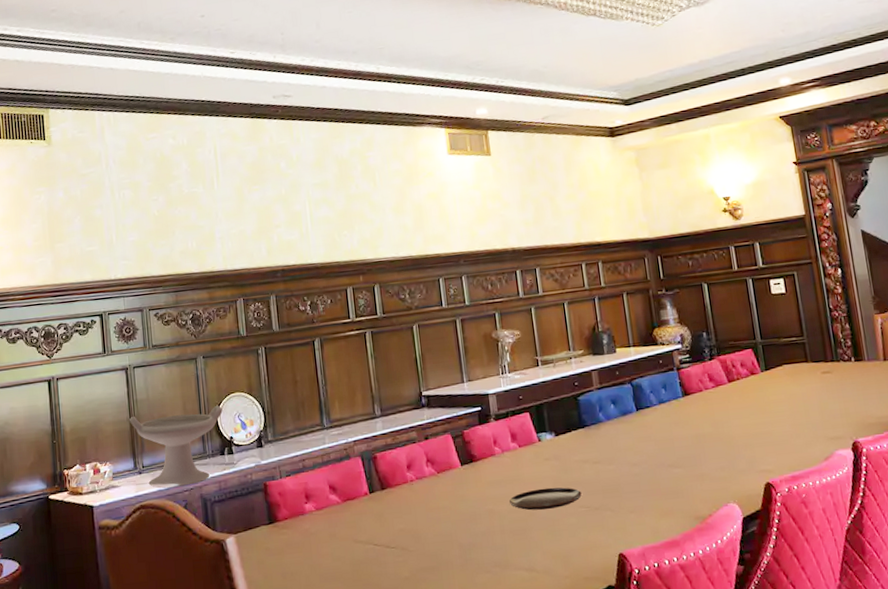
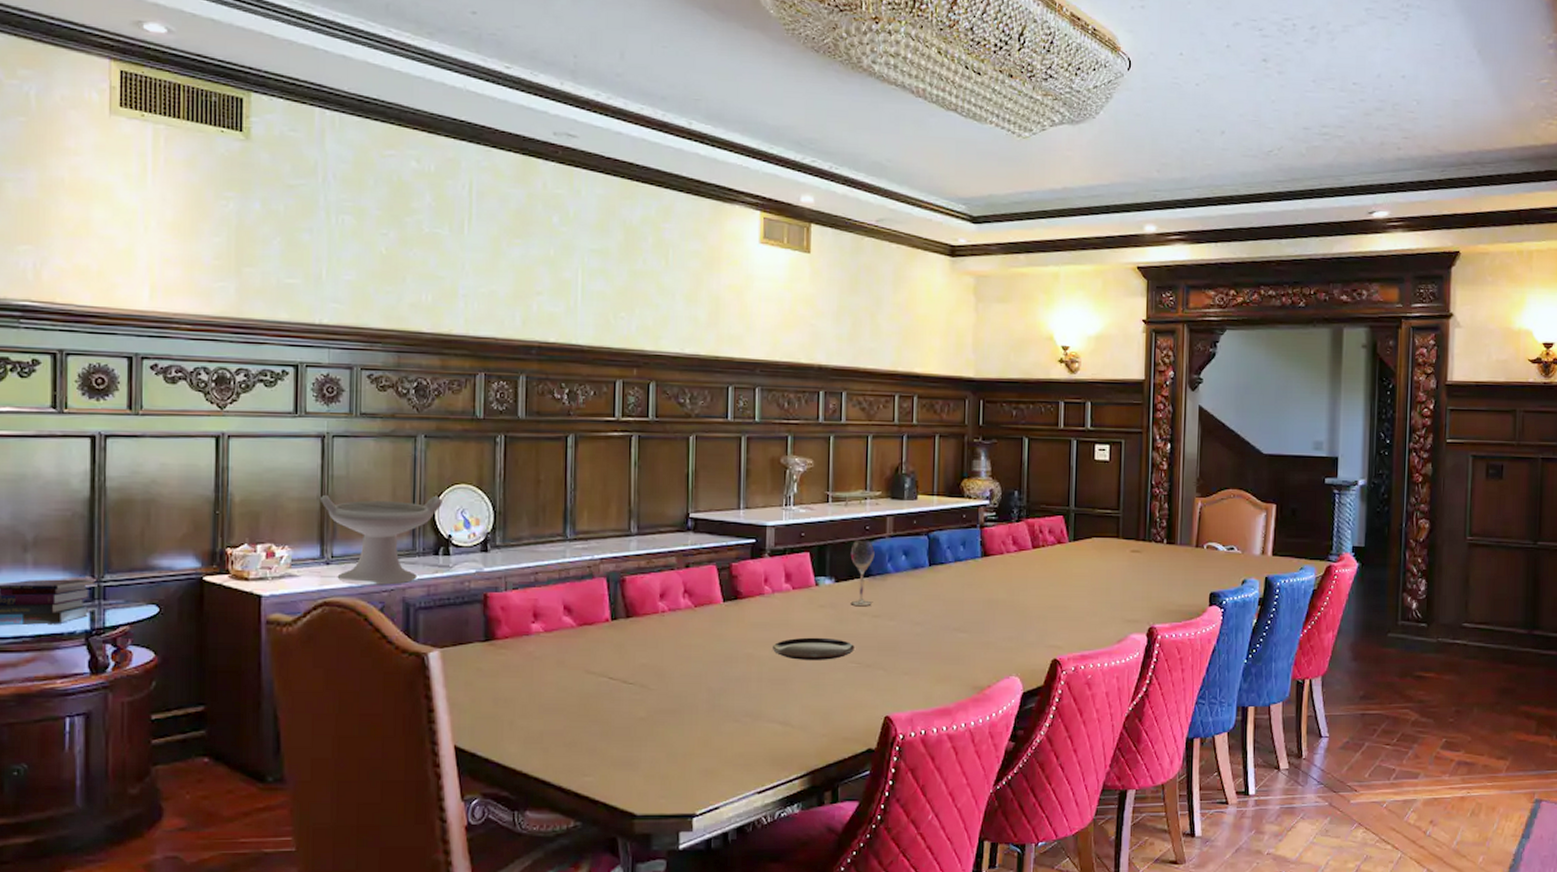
wineglass: none [564,395,591,456] -> present [850,540,875,607]

